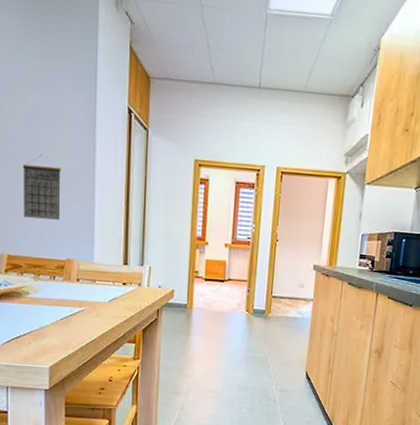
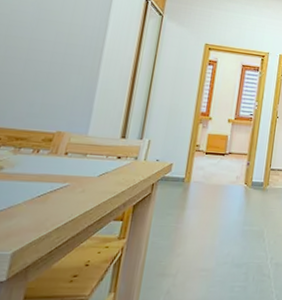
calendar: present [22,155,61,220] -> none [14,29,67,92]

